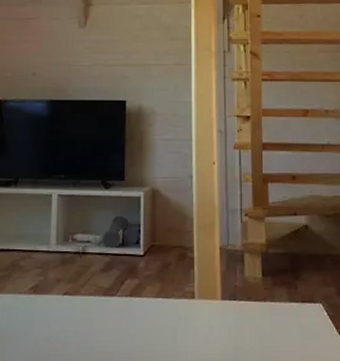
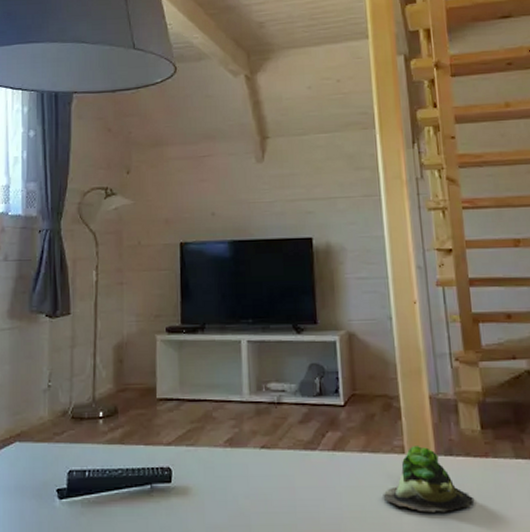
succulent plant: none [172,292,252,351] -> present [383,446,475,512]

